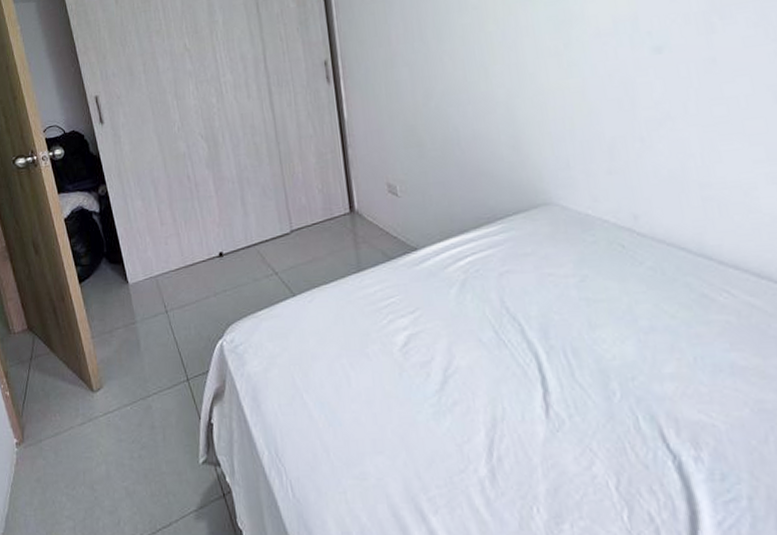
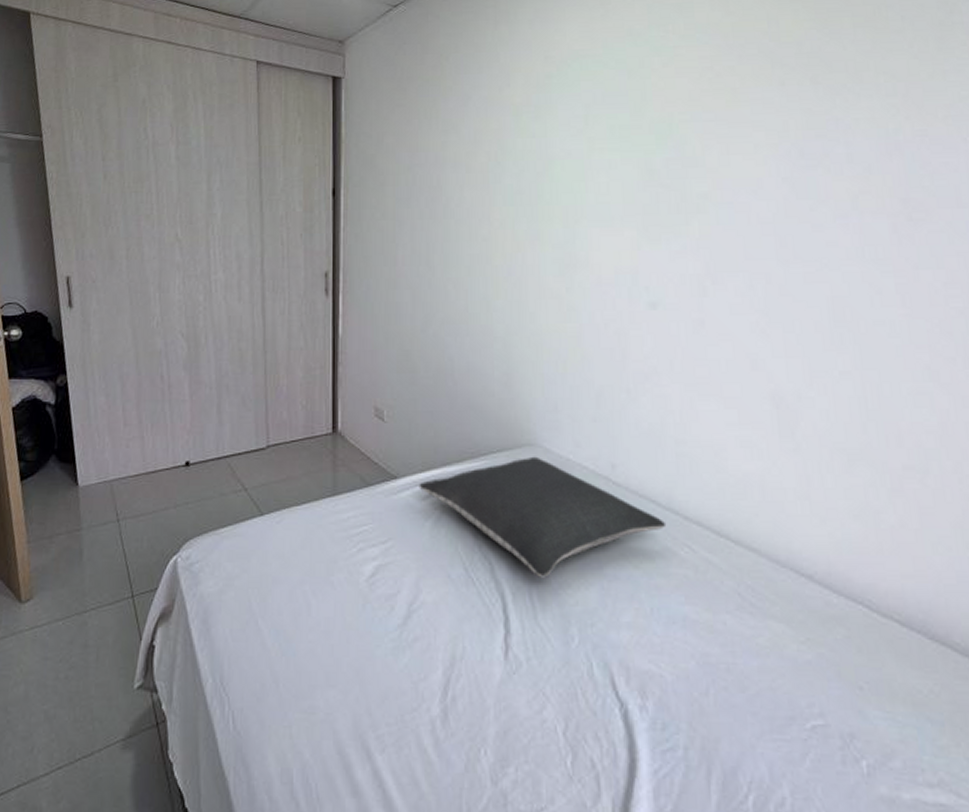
pillow: none [439,215,701,335] -> present [419,456,667,577]

